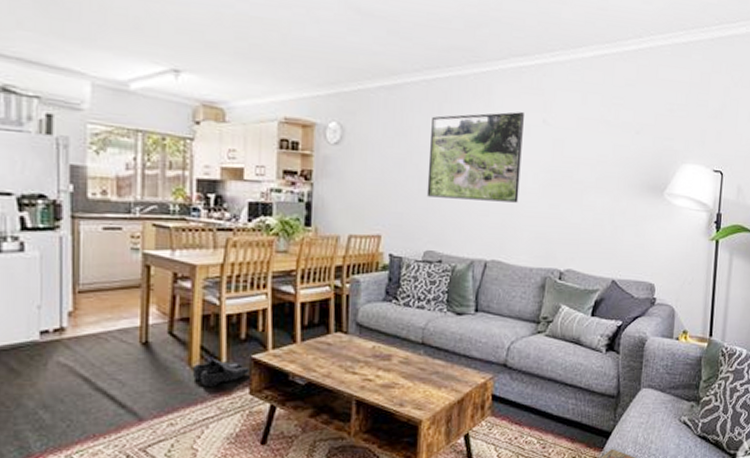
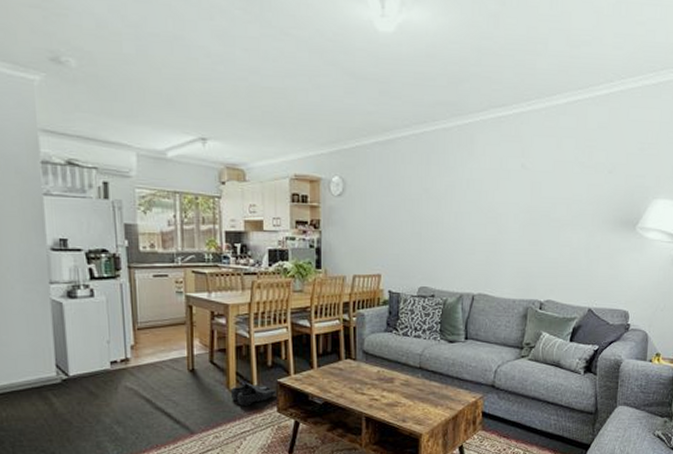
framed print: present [426,112,524,203] -> none [419,159,504,241]

